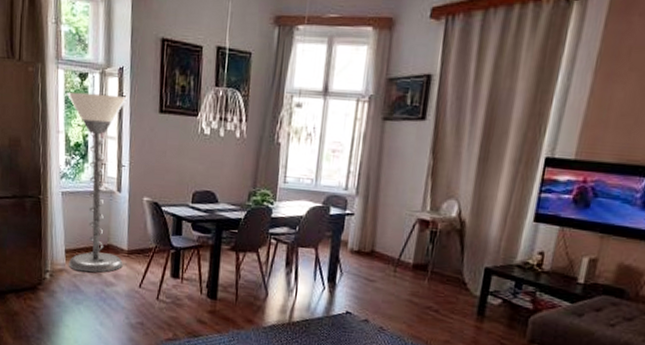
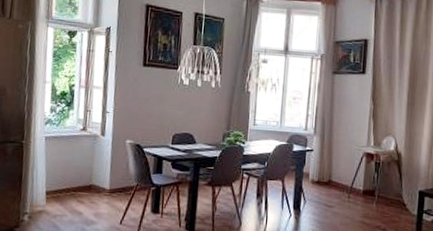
floor lamp: present [66,91,127,273] -> none [48,47,113,213]

